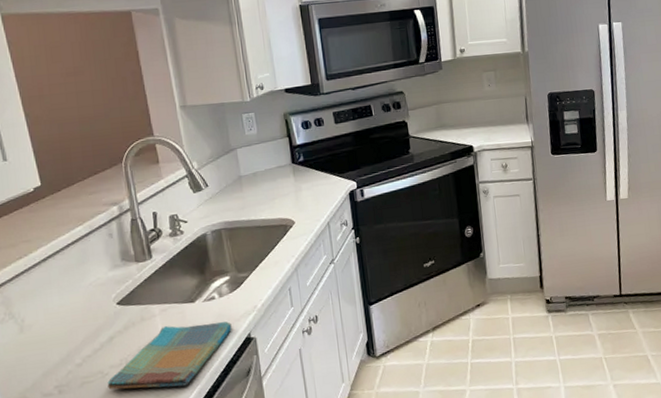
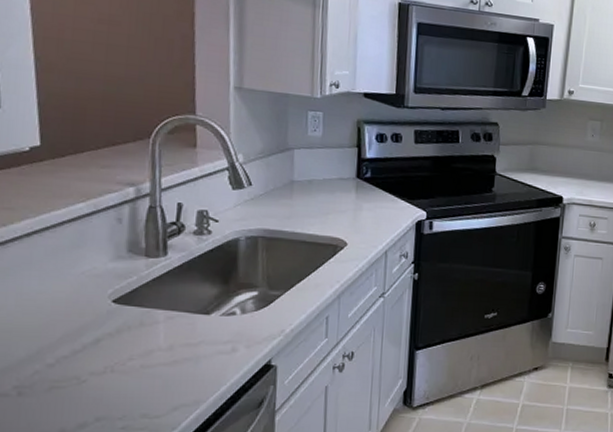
dish towel: present [107,321,232,390] -> none [82,335,250,408]

